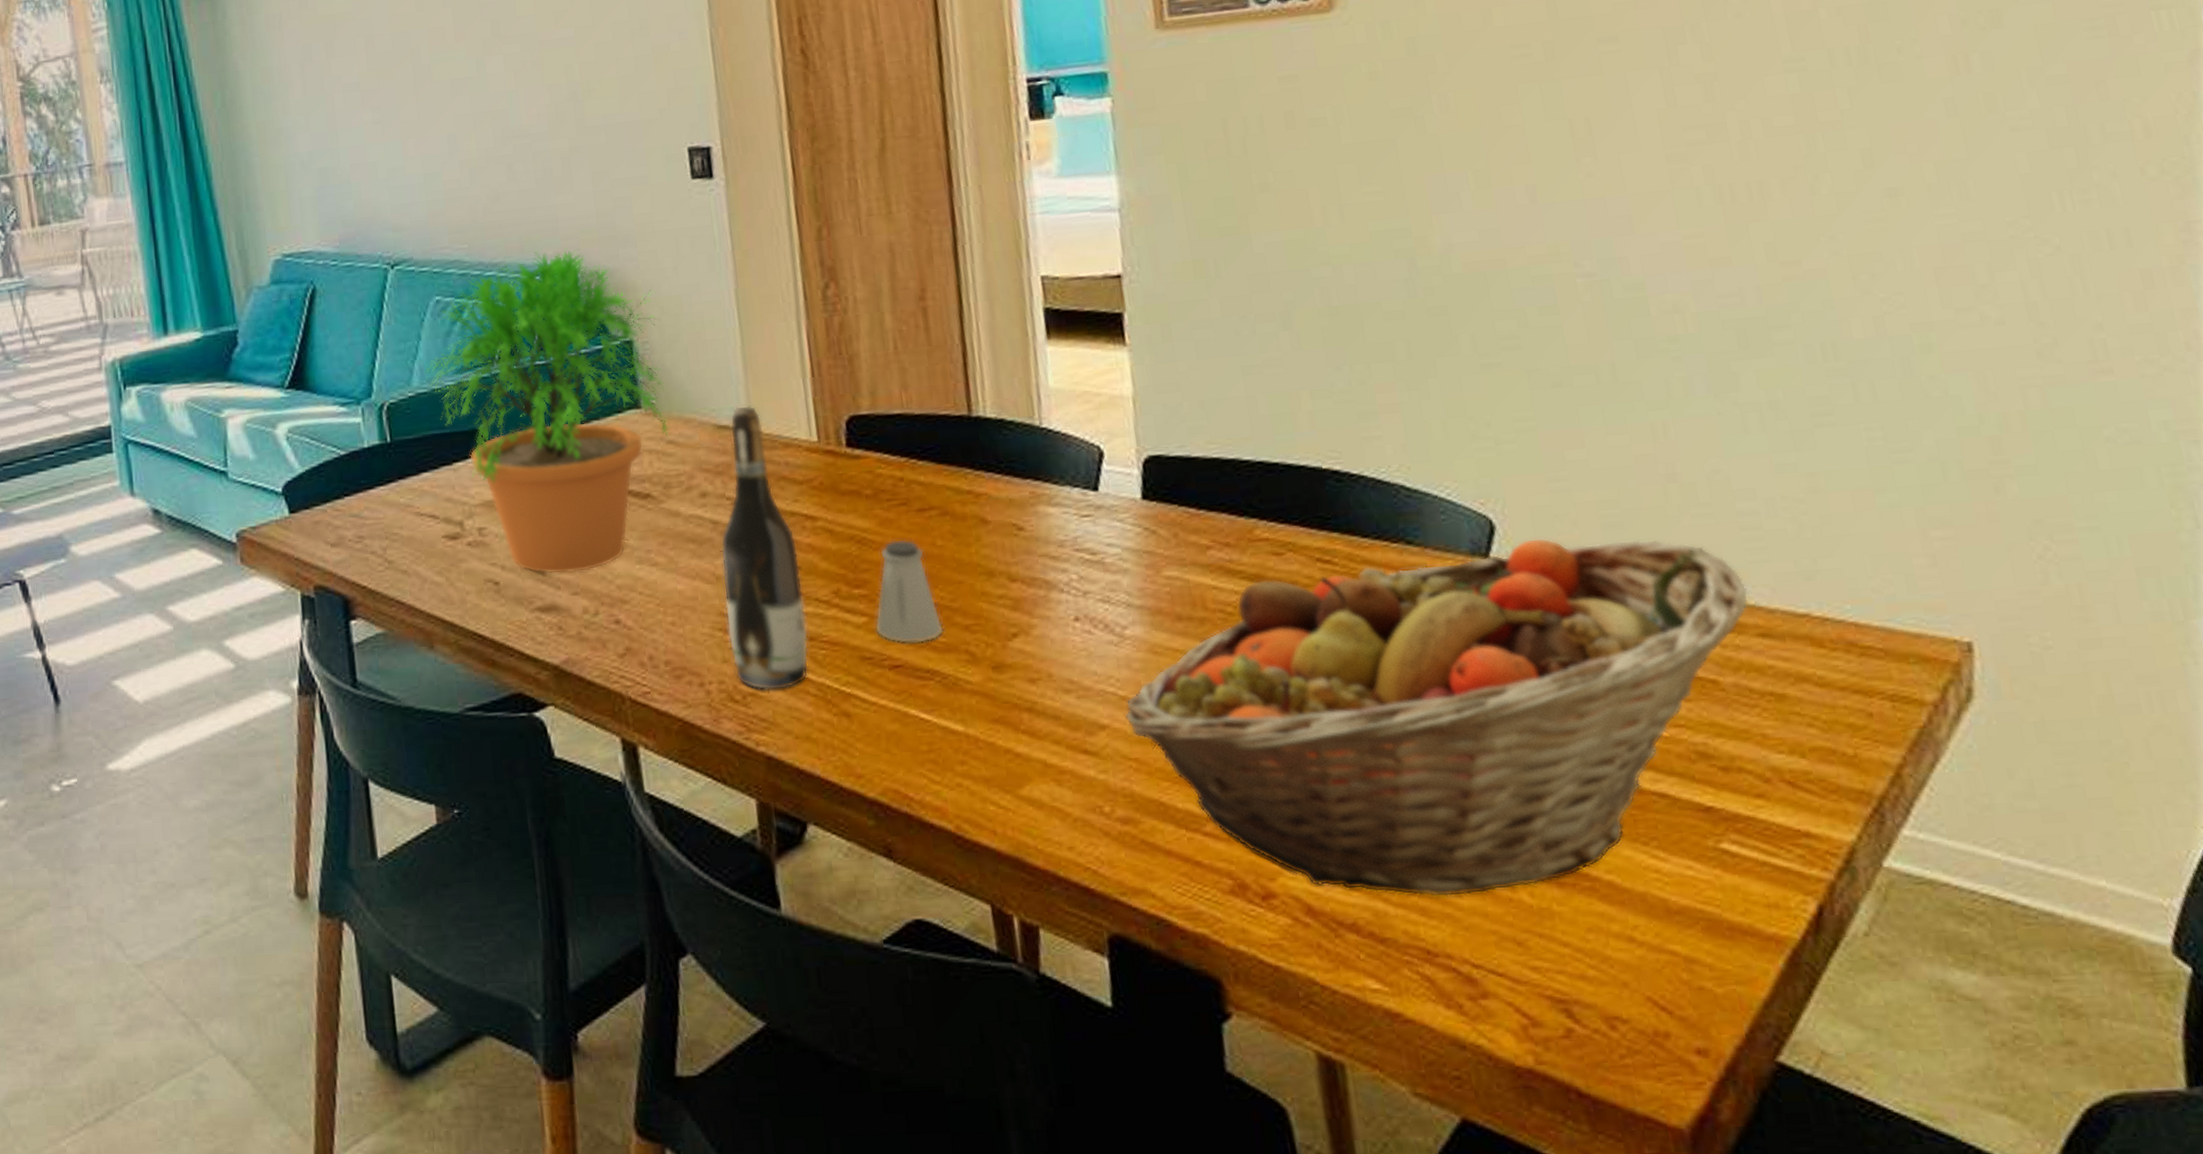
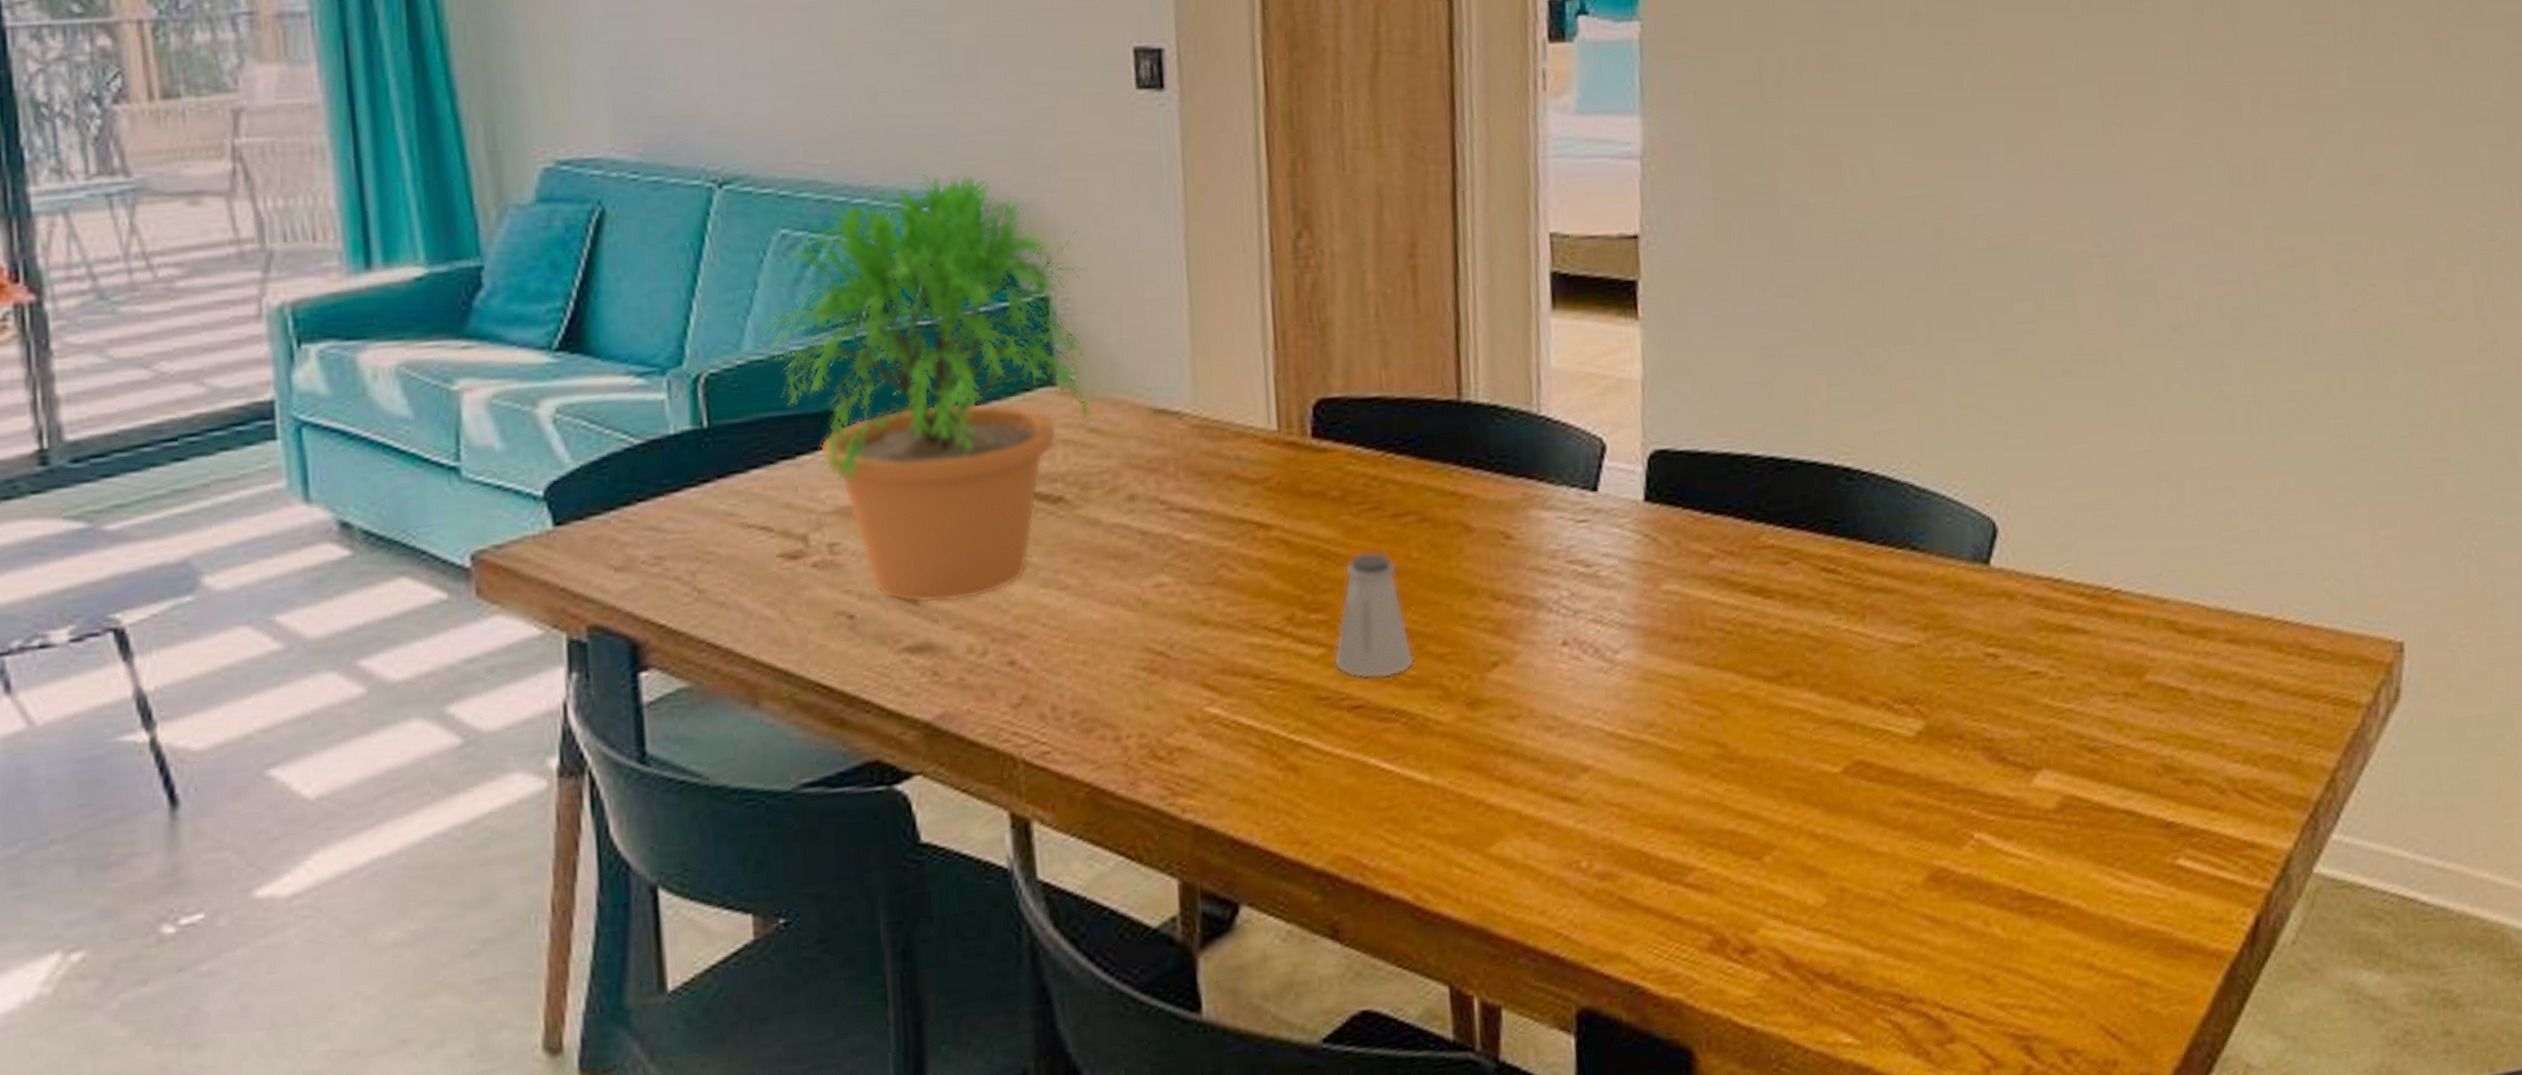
wine bottle: present [720,405,809,691] -> none [1149,384,1254,743]
fruit basket: present [1124,537,1749,898] -> none [1609,541,2222,938]

